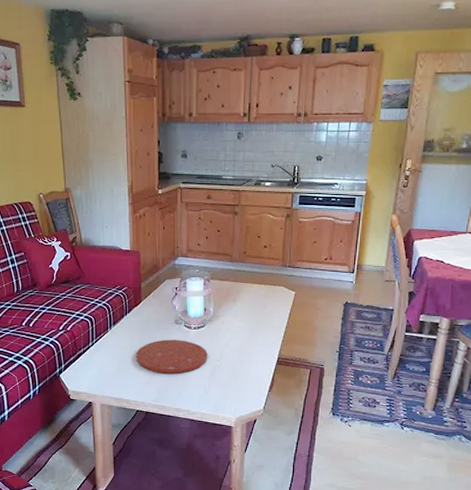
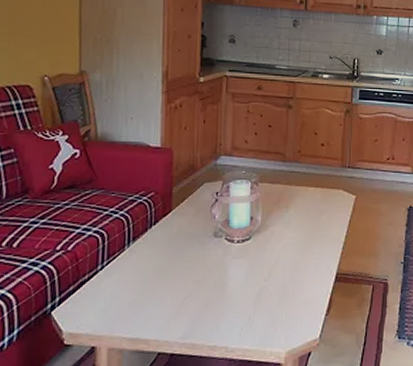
plate: present [136,340,208,374] -> none [161,257,253,301]

